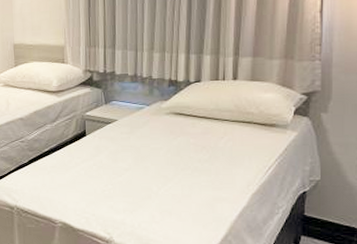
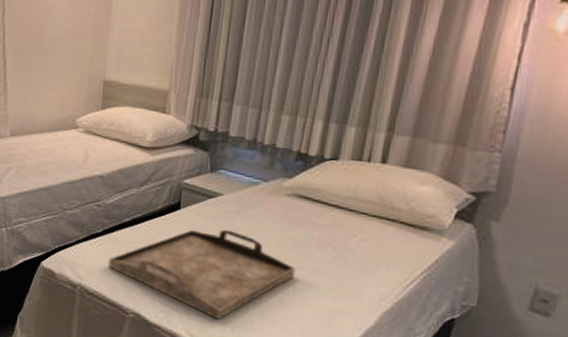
serving tray: none [36,147,181,218] -> present [108,229,296,320]

